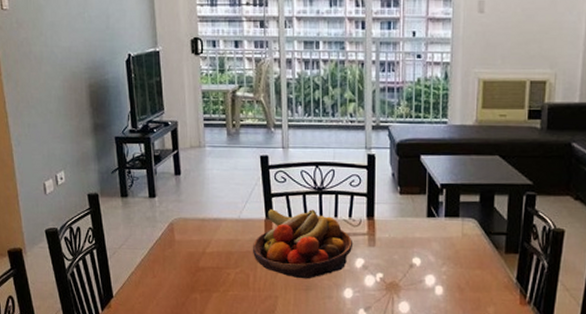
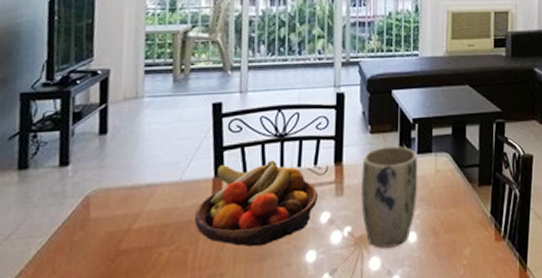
plant pot: none [391,207,445,296] -> present [361,146,418,248]

